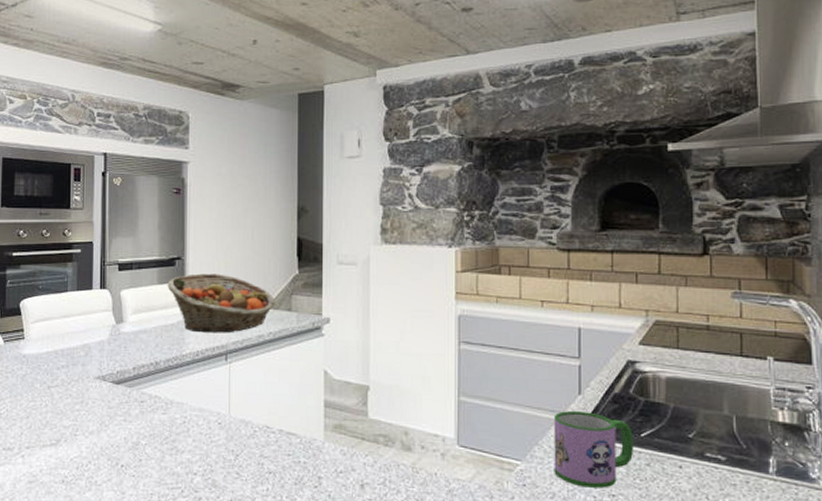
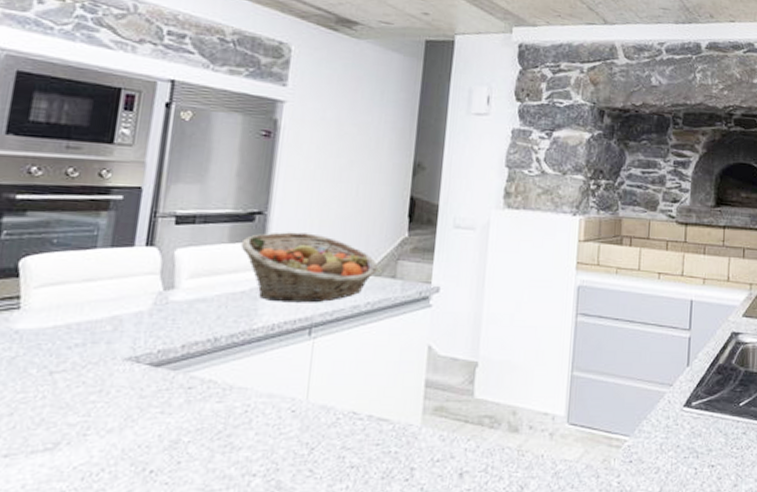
mug: present [553,411,633,488] -> none [660,383,733,460]

